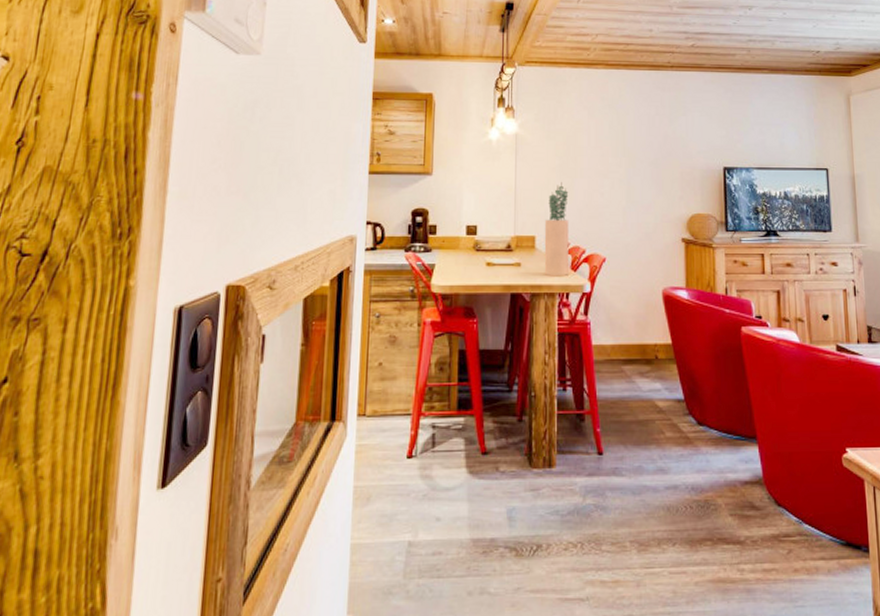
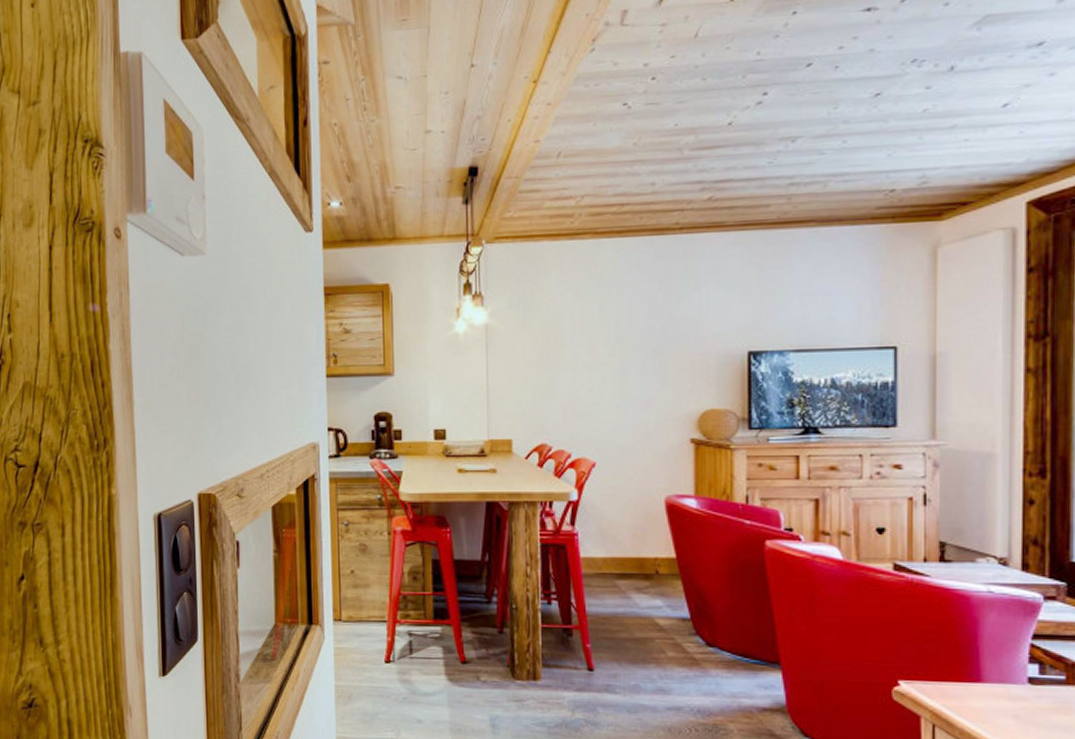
vase: present [544,182,569,277] -> none [522,378,552,484]

